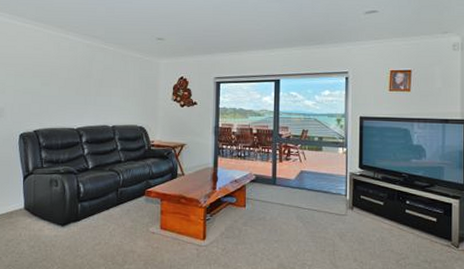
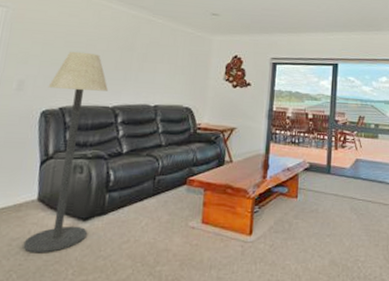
floor lamp: none [17,80,72,252] -> present [23,51,108,253]

